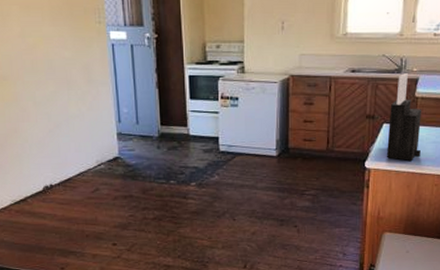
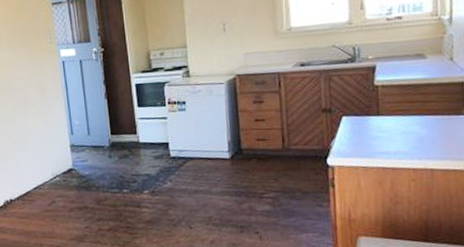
knife block: present [386,73,422,161] -> none [347,62,390,155]

